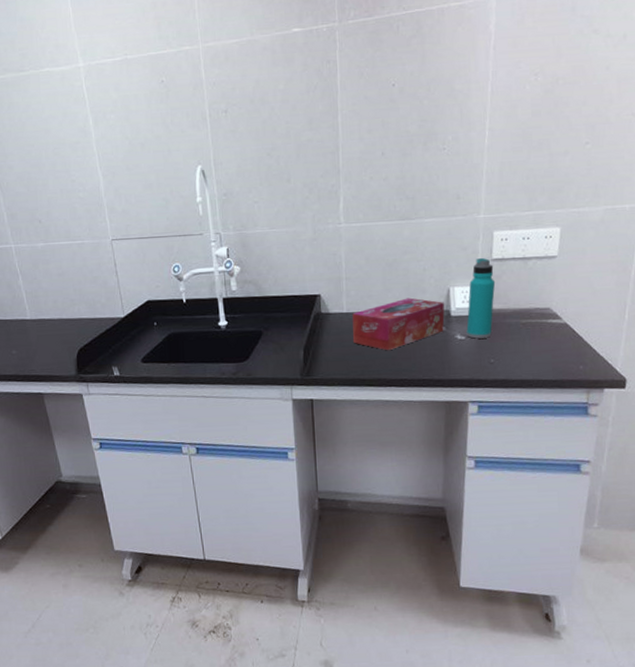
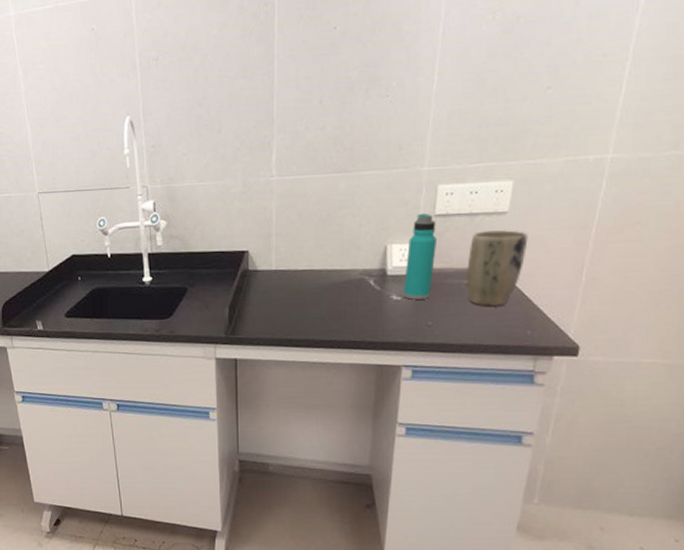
tissue box: present [352,297,445,350] -> none [280,255,381,310]
plant pot: none [523,272,577,344] -> present [467,230,528,306]

